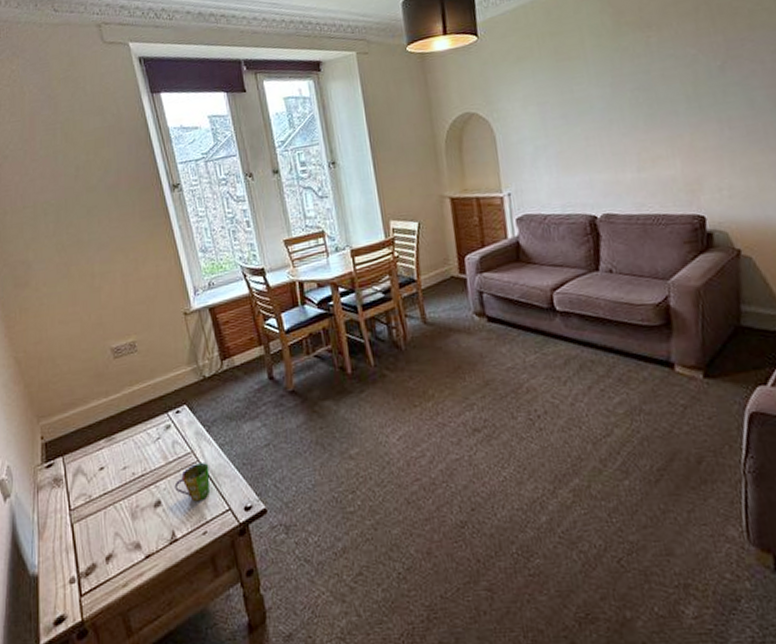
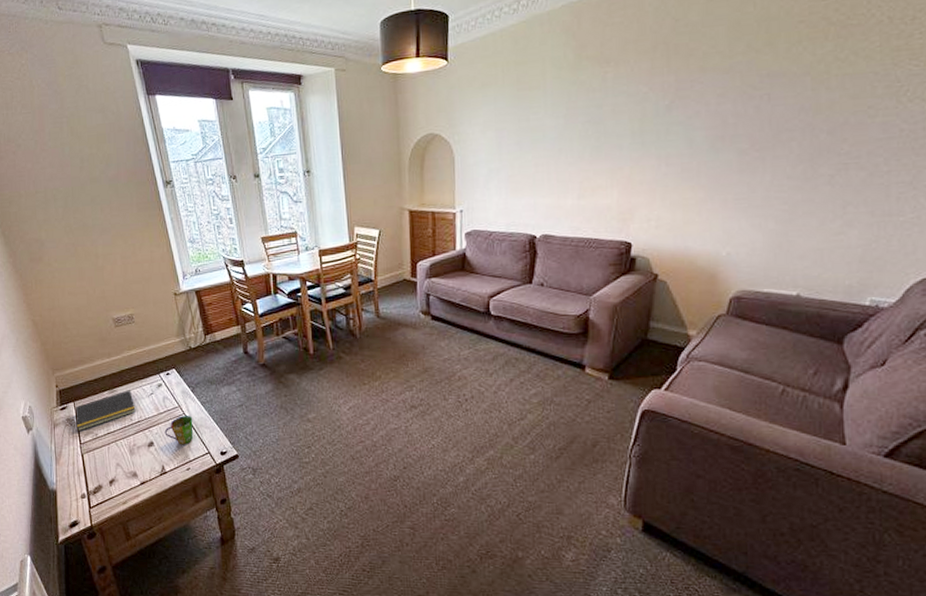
notepad: none [64,435,139,495] -> present [75,390,136,432]

